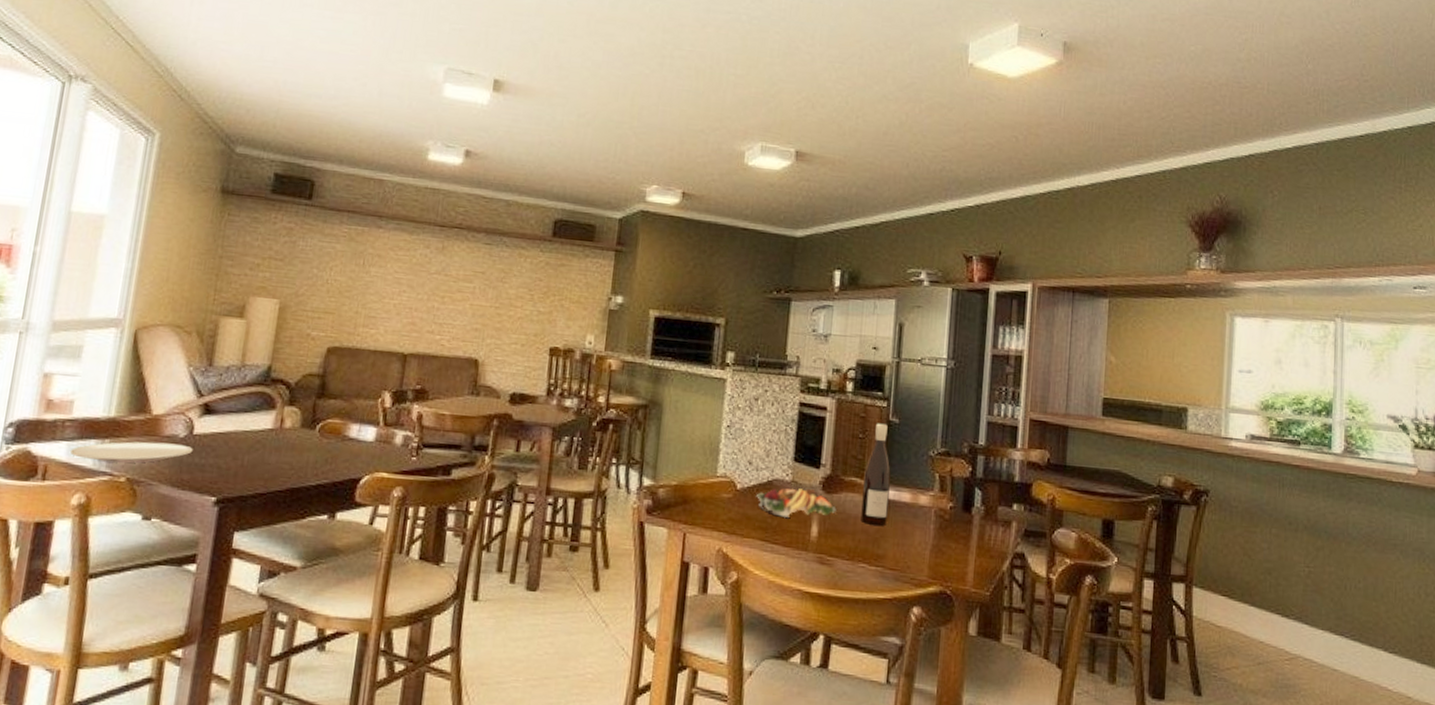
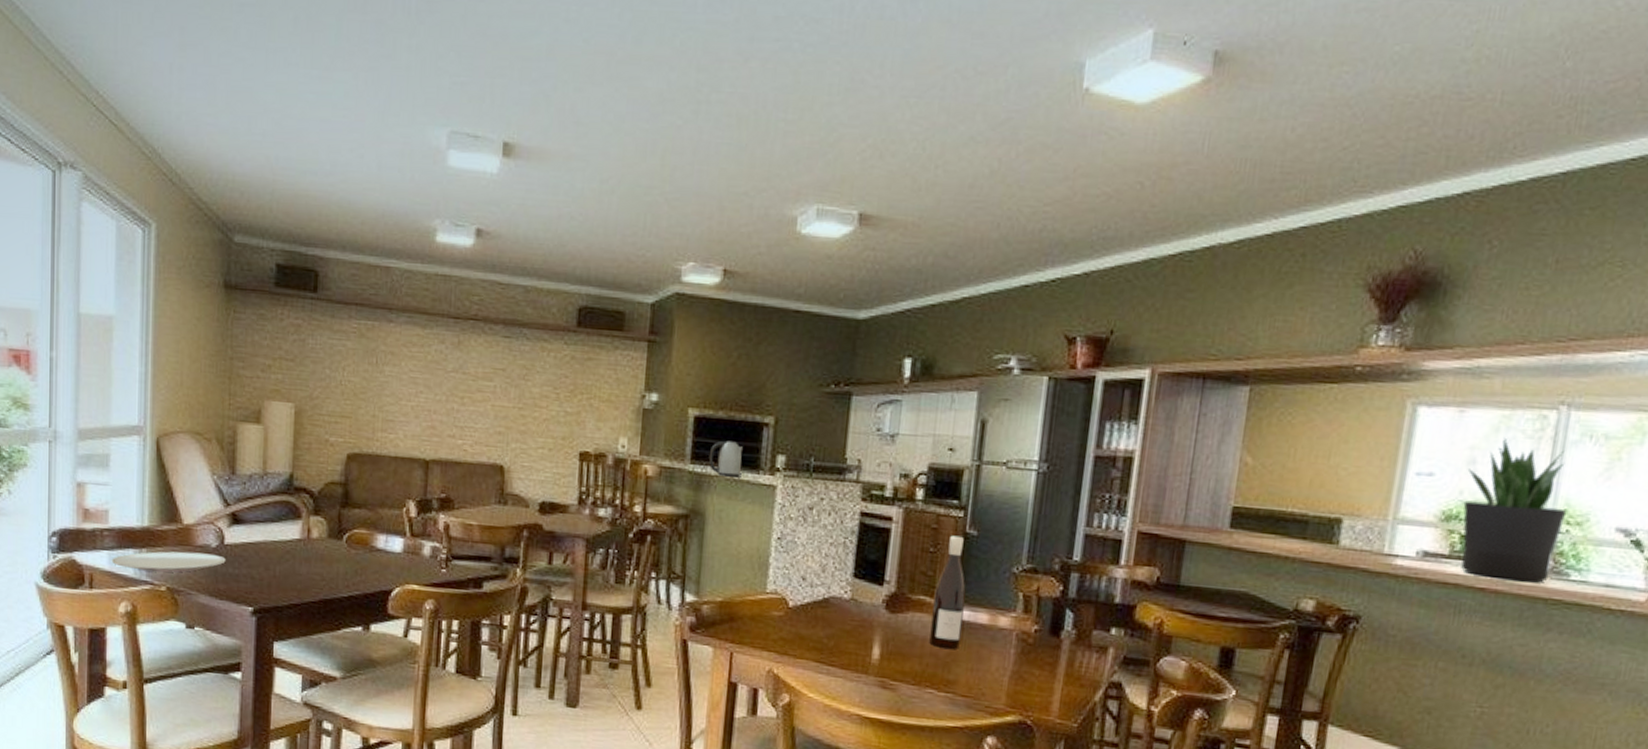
kettle: none [667,339,697,371] -> present [708,441,742,478]
salad: present [757,488,837,519] -> none [811,606,902,640]
planter: none [1276,342,1351,461] -> present [1461,437,1568,583]

